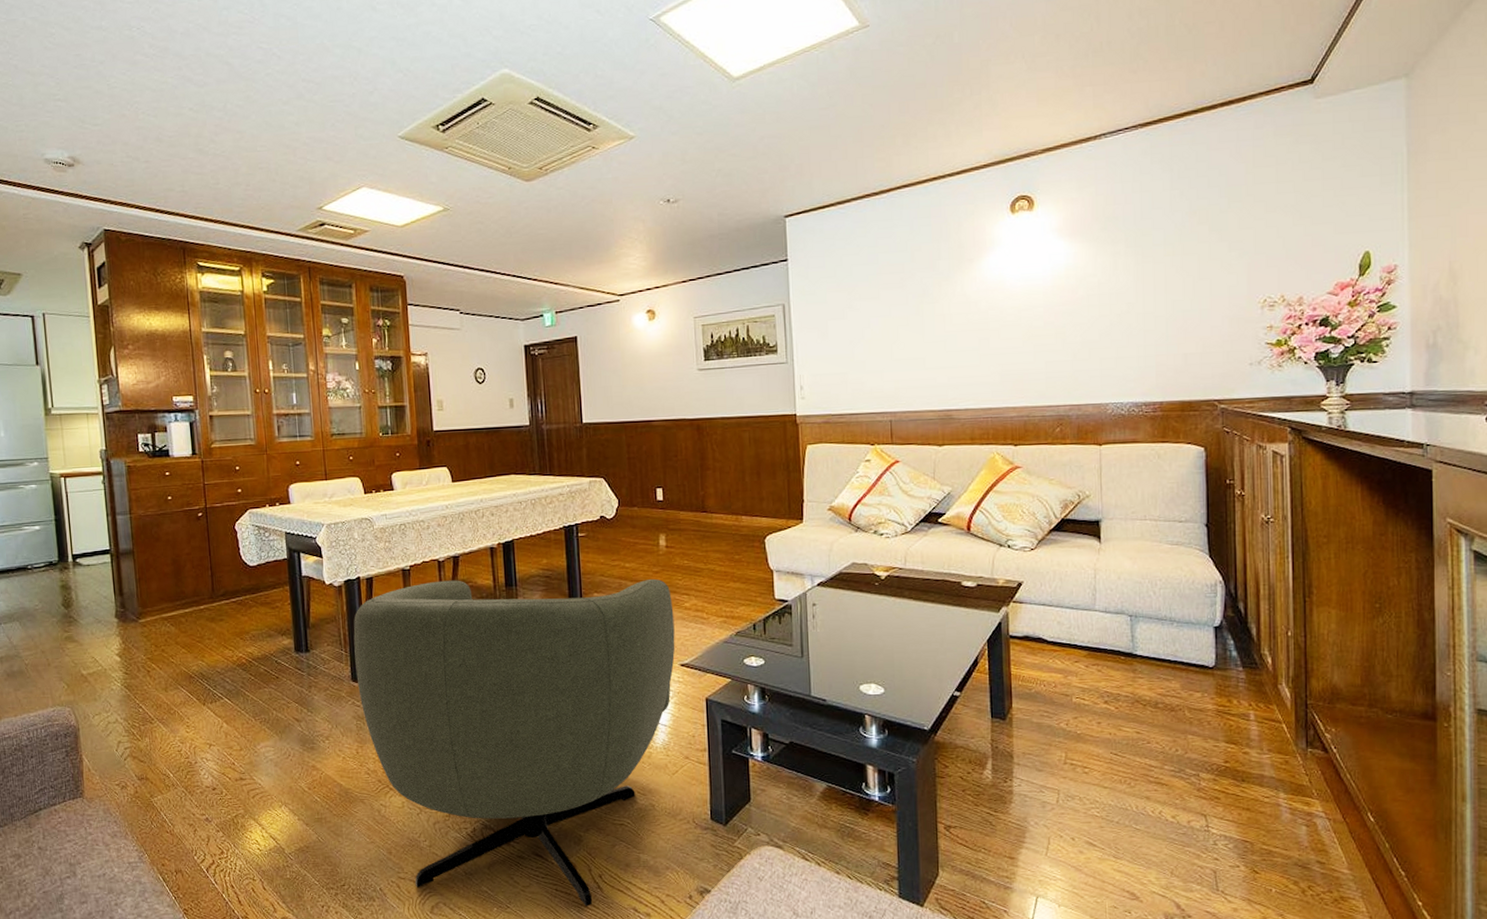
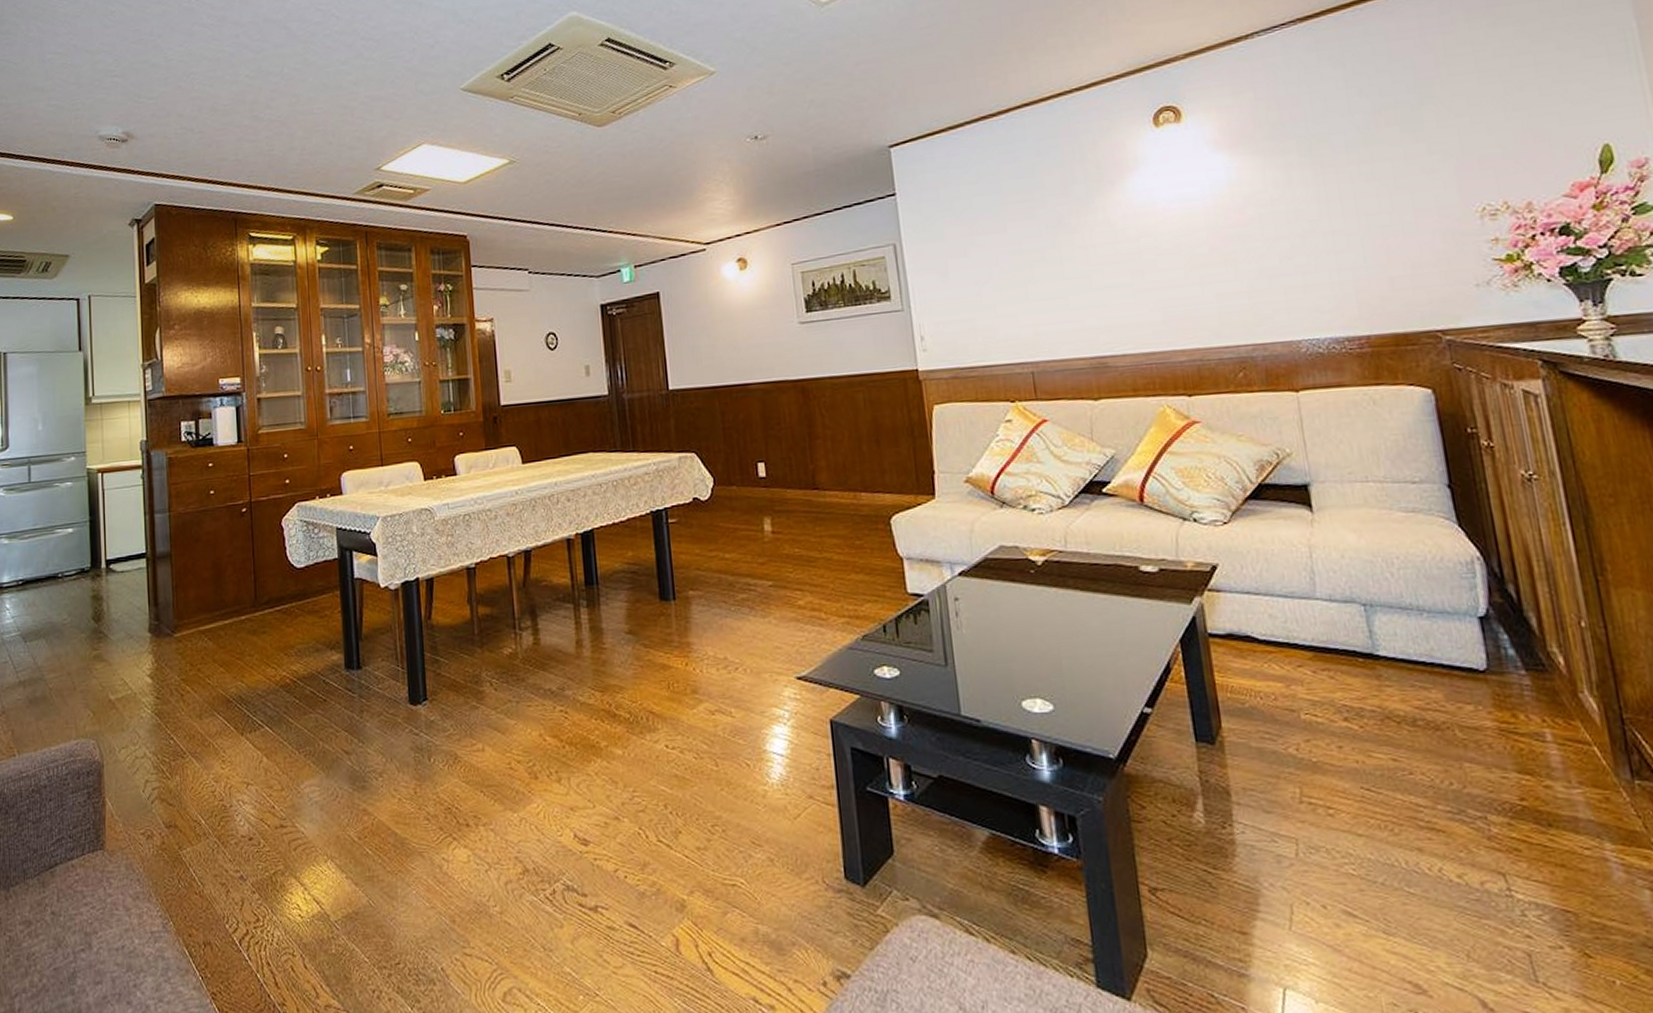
armchair: present [353,578,675,907] -> none [411,571,790,995]

